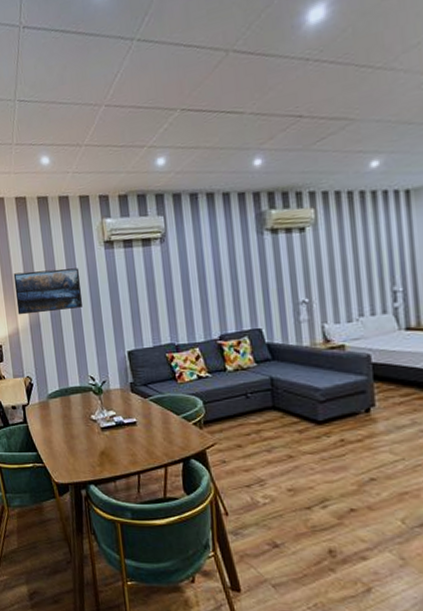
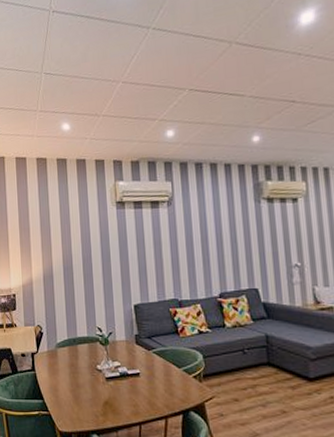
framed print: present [13,268,83,315] -> none [30,225,94,267]

